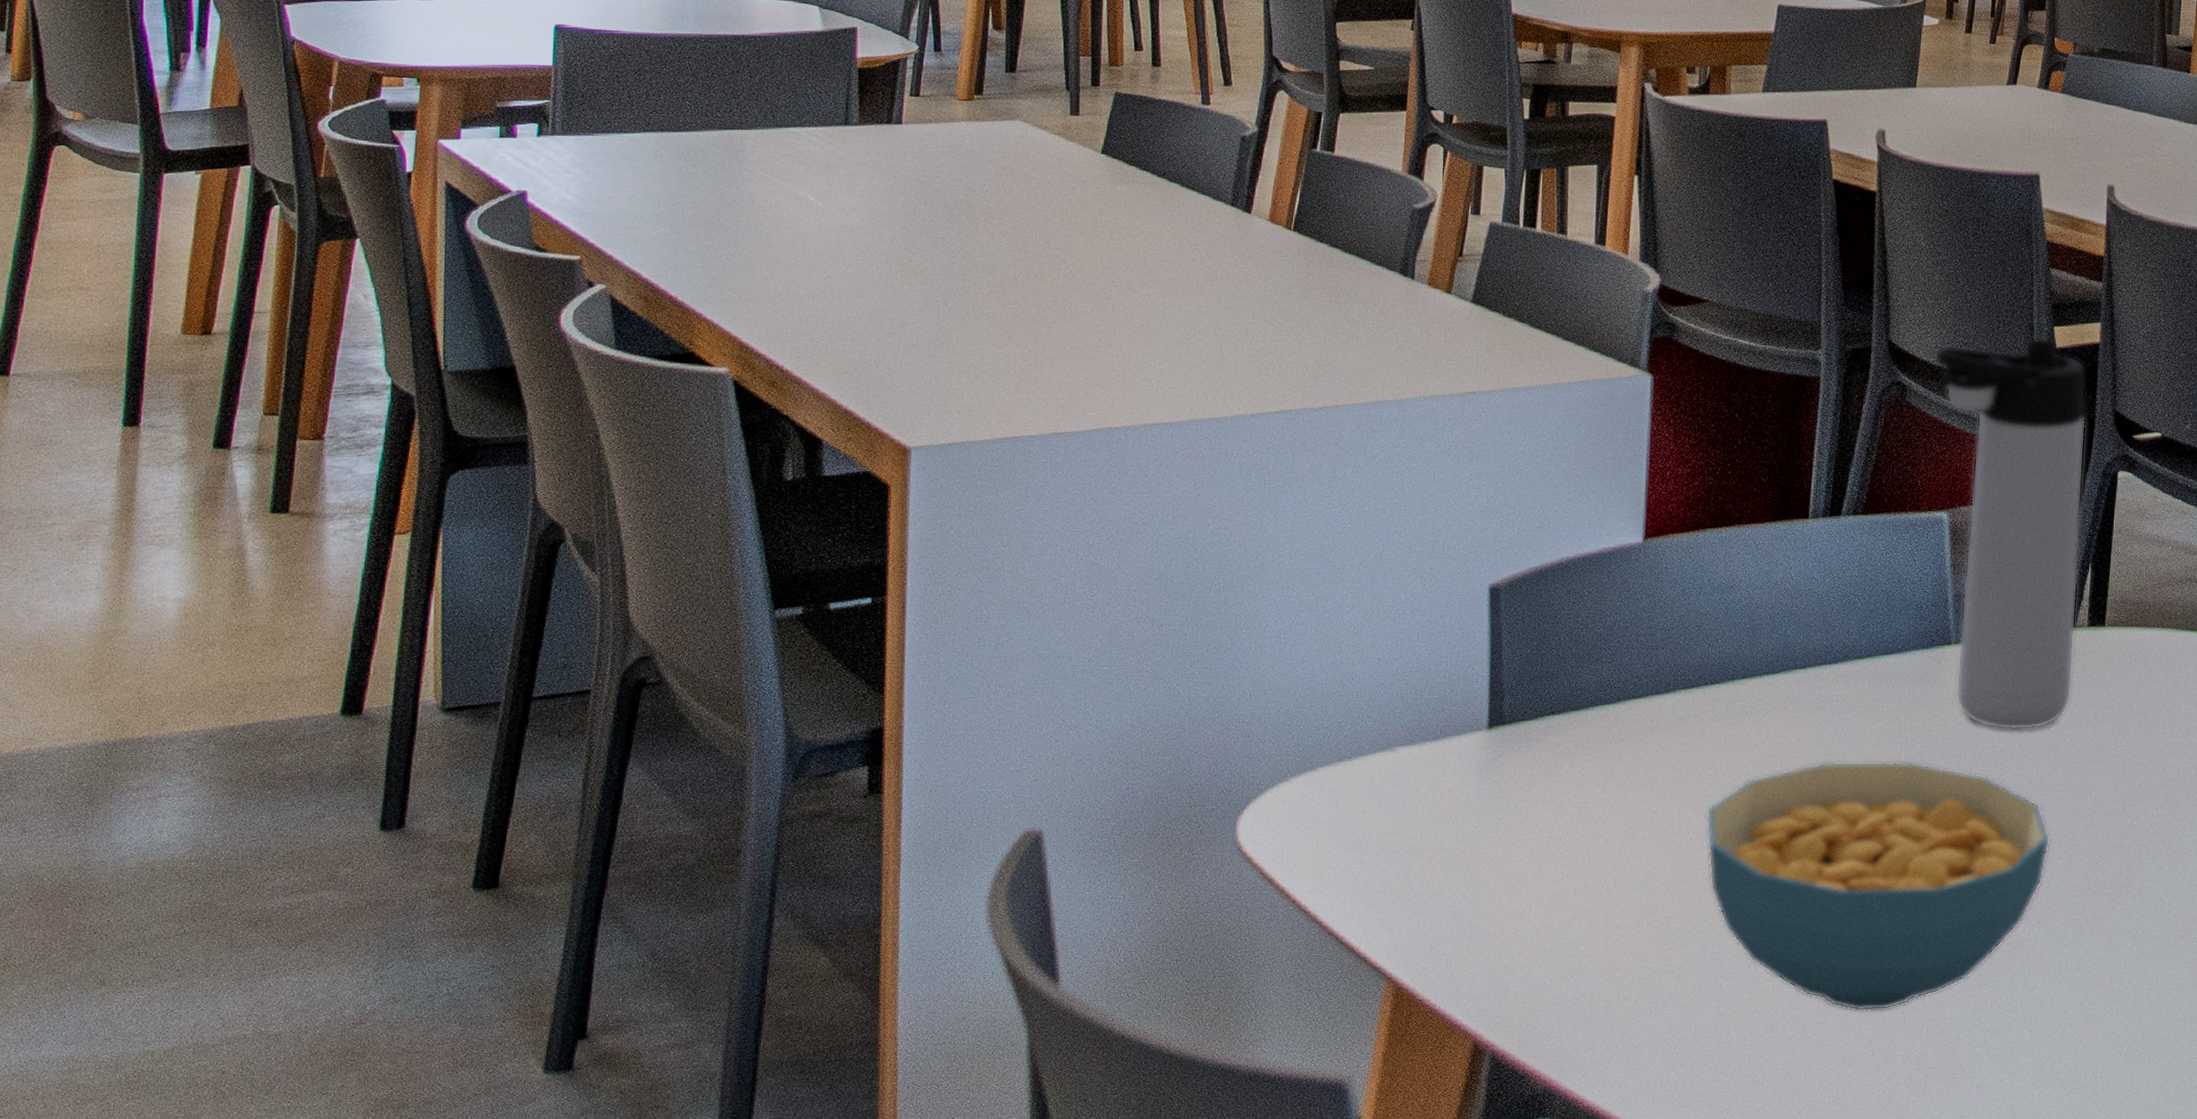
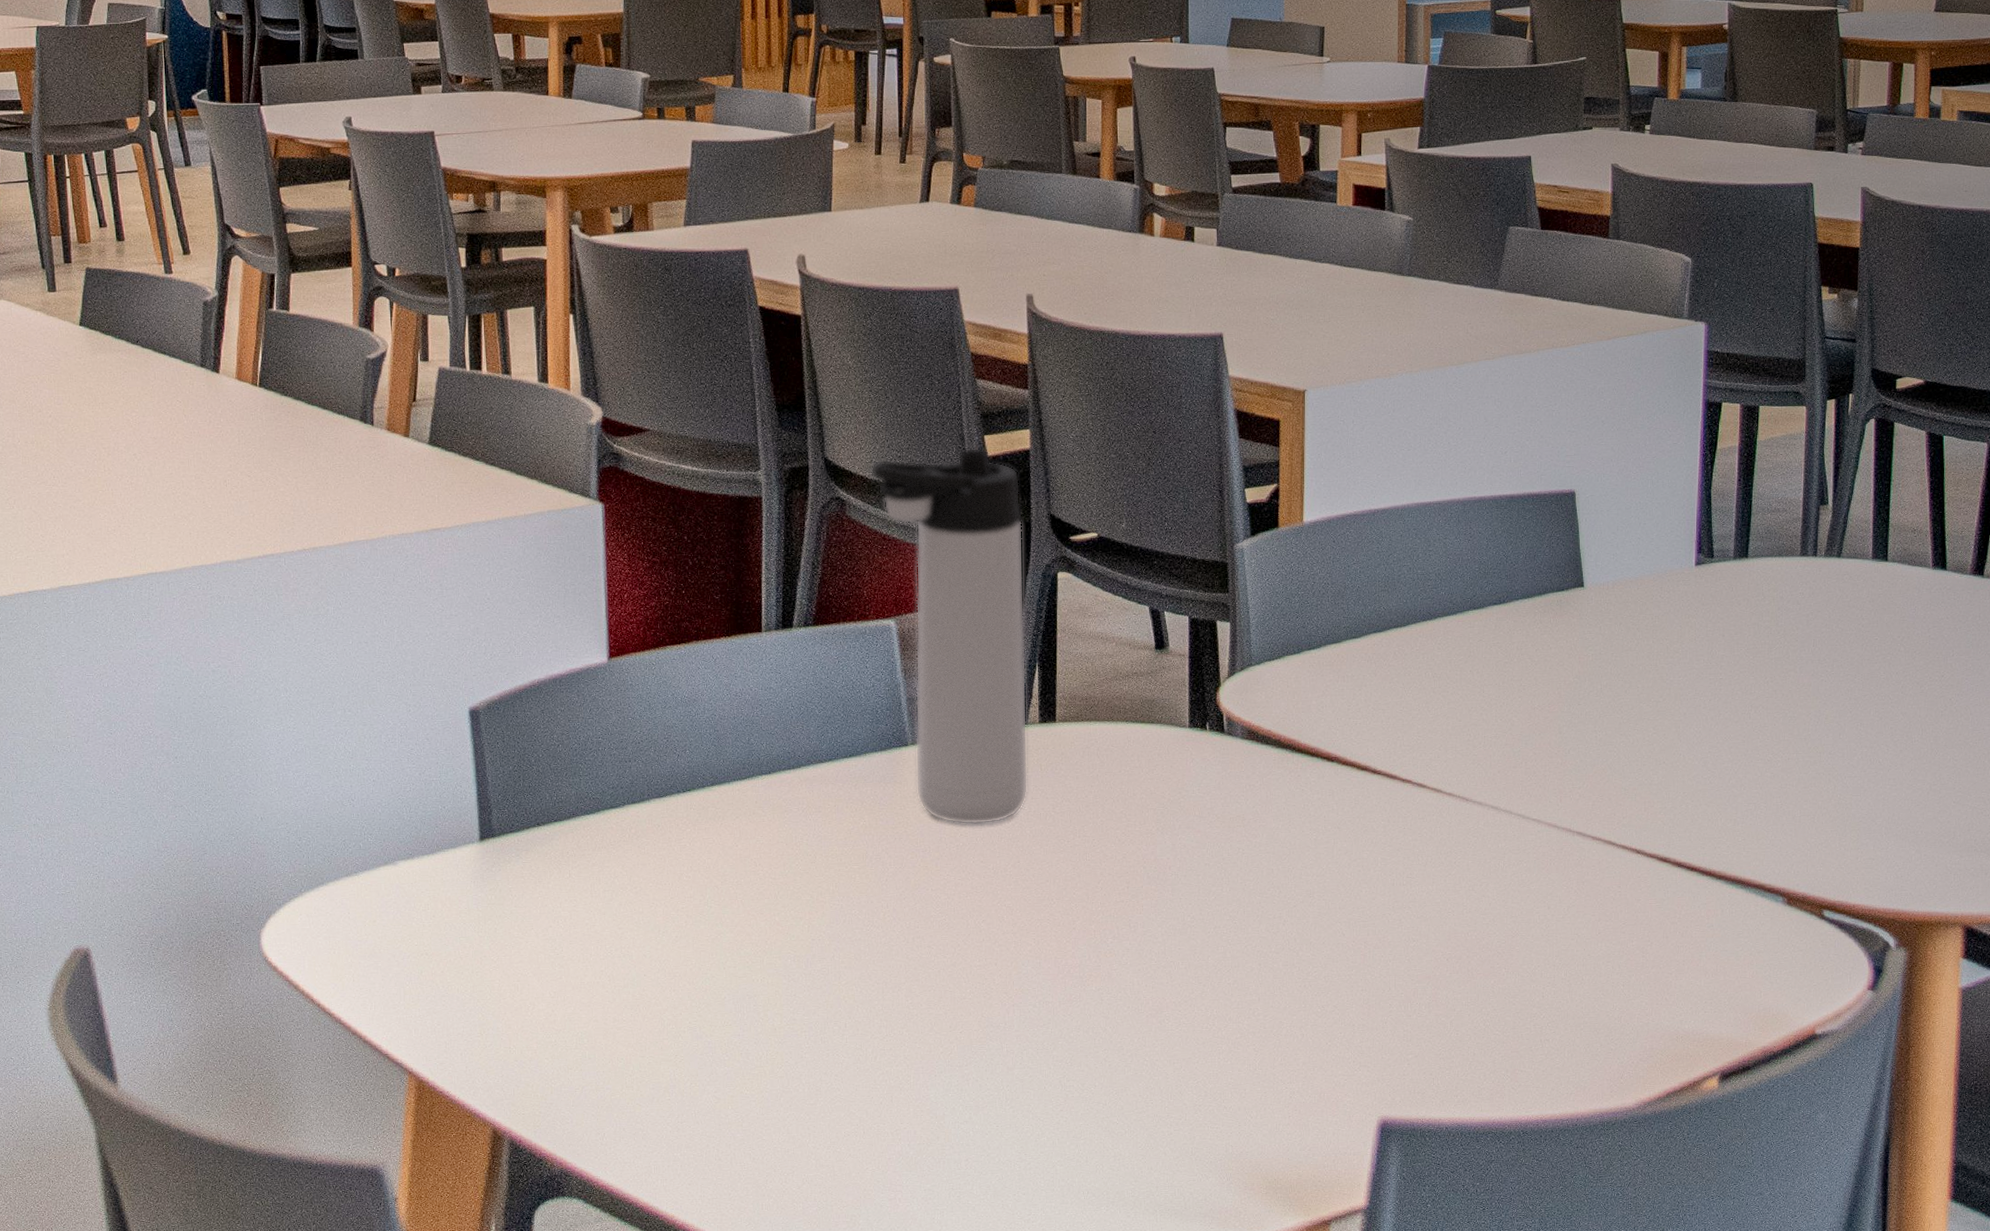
cereal bowl: present [1706,761,2051,1012] -> none [688,858,1019,1093]

